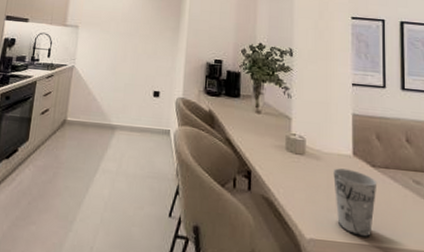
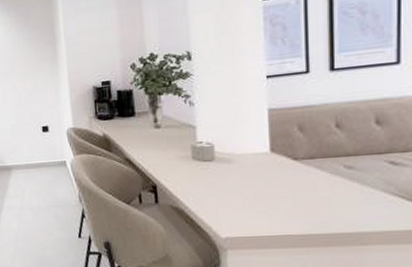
cup: present [333,168,378,237] -> none [248,166,301,229]

